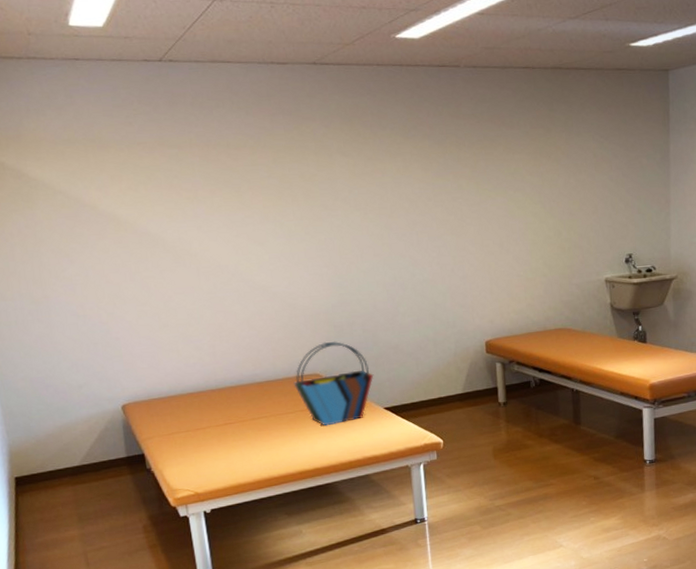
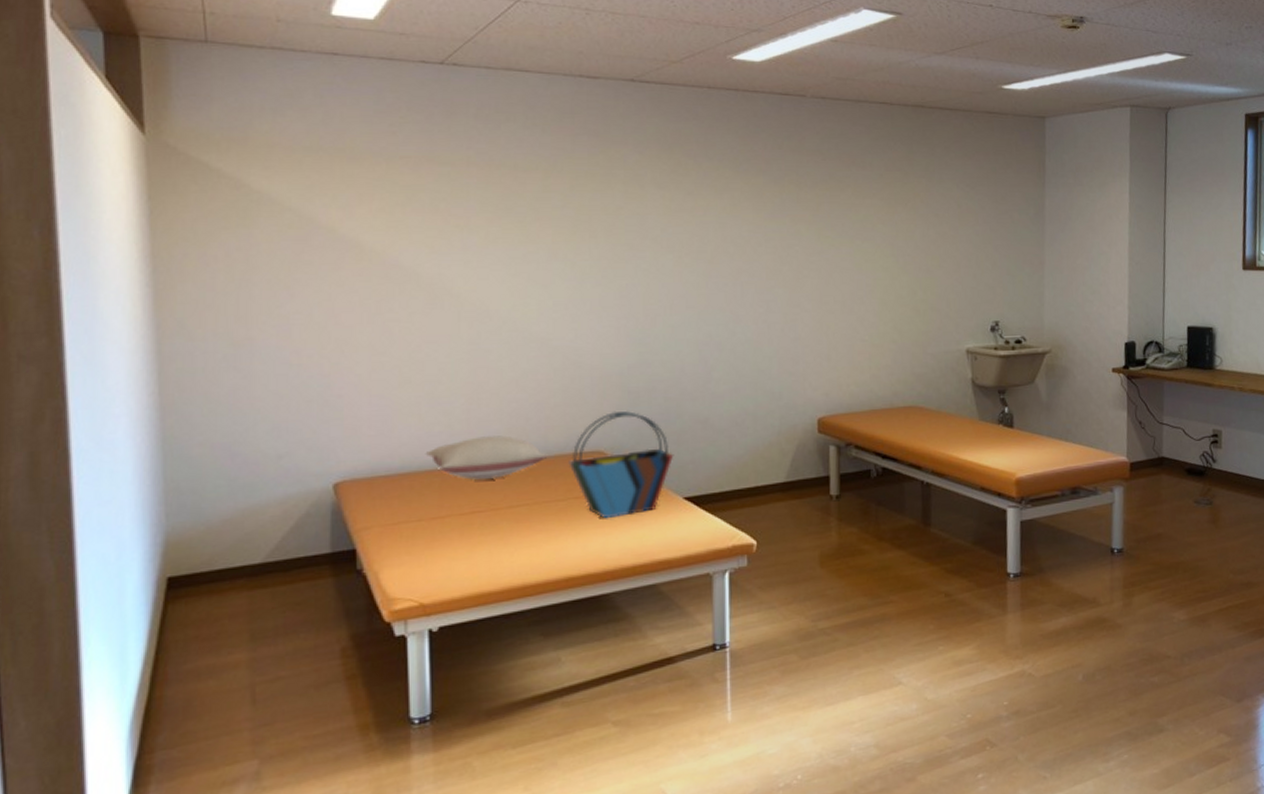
pillow: none [185,364,277,399] -> present [425,435,548,480]

